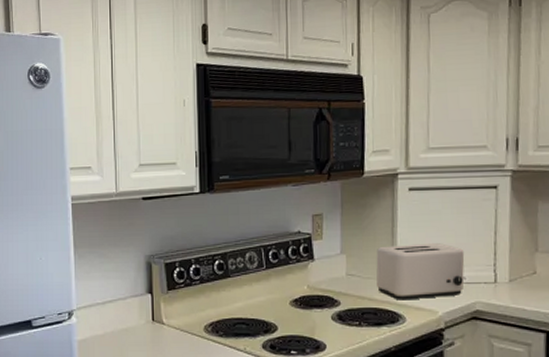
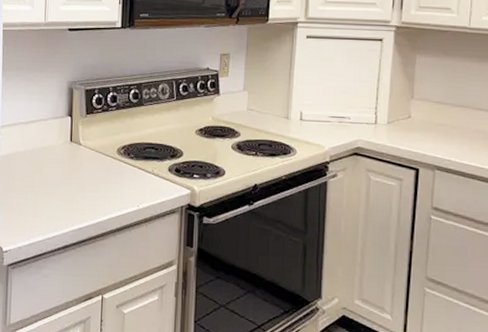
toaster: present [376,243,465,300] -> none [273,85,351,135]

